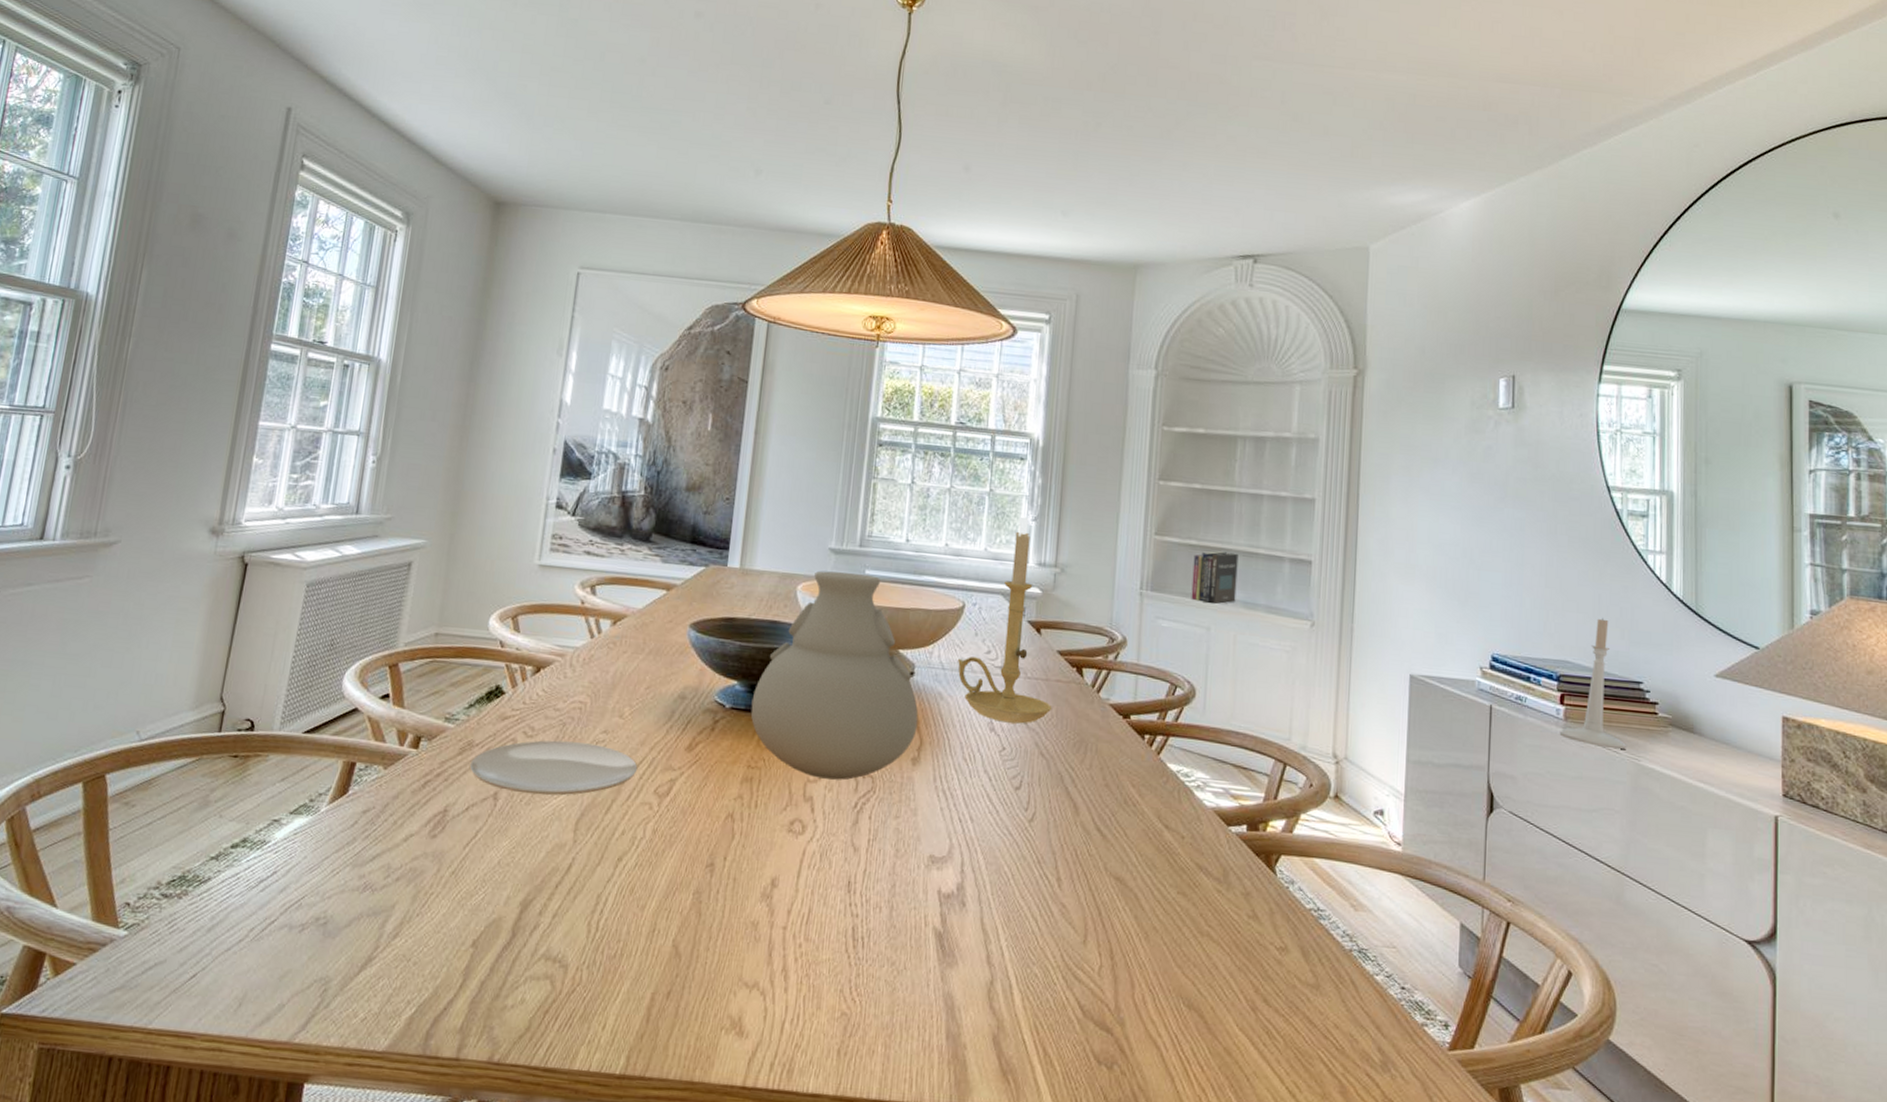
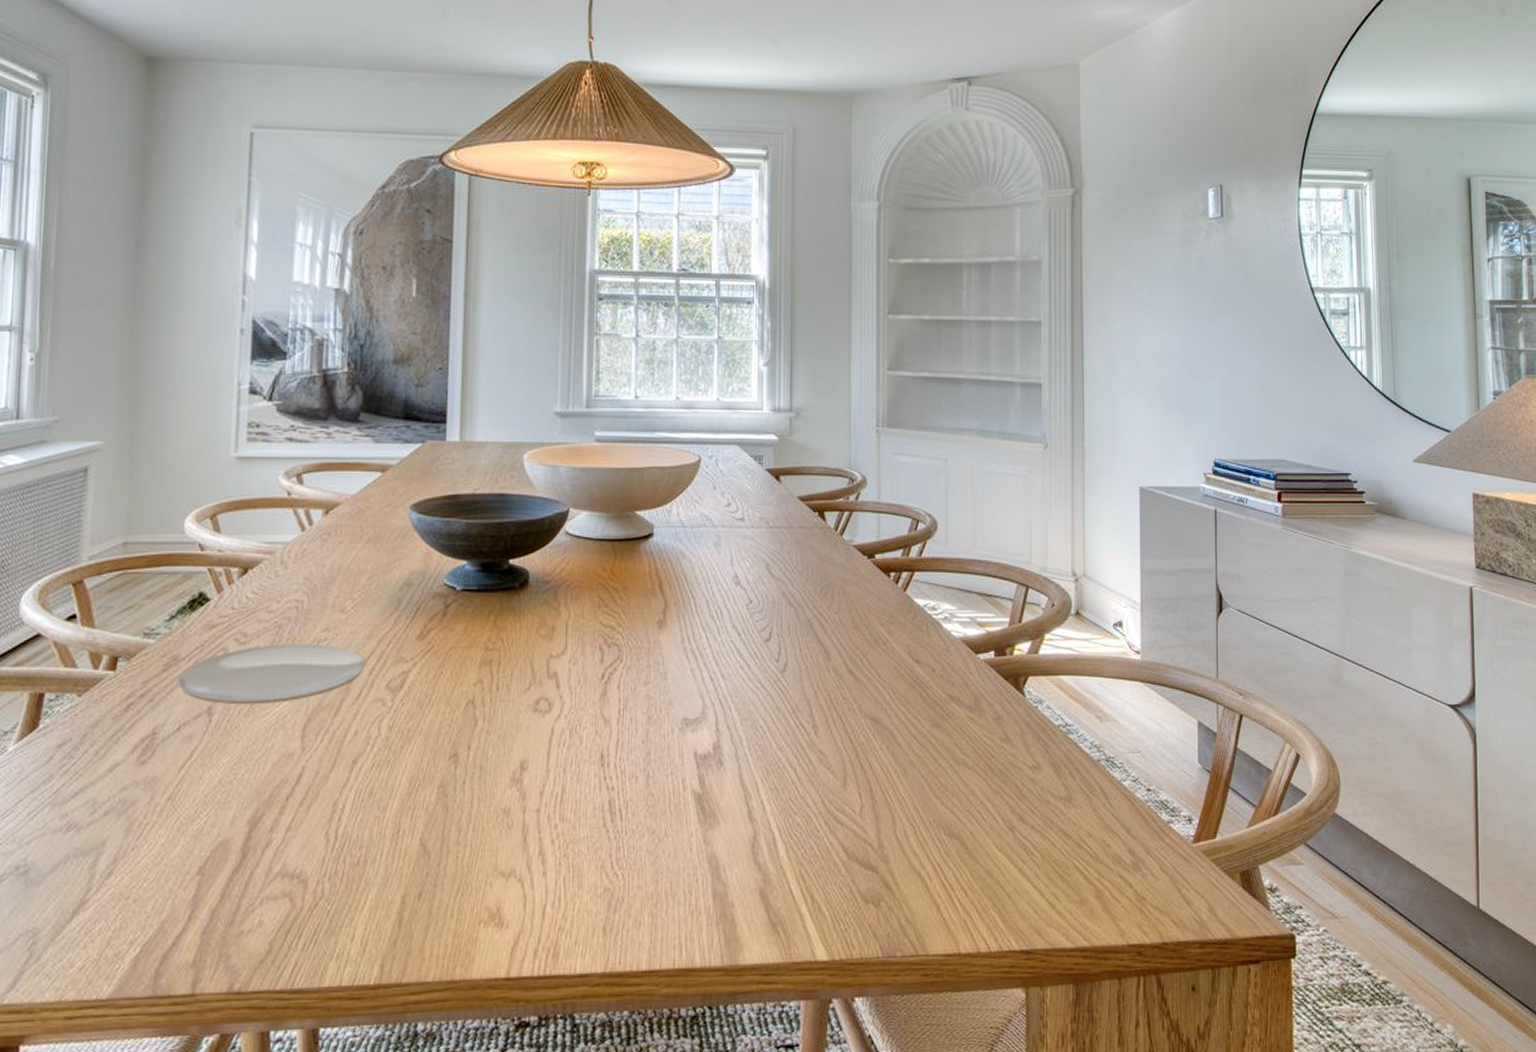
vase: present [750,570,919,781] -> none [484,435,661,653]
candle holder: present [958,516,1052,724] -> none [698,362,797,575]
books: present [1191,551,1239,605] -> none [927,382,971,435]
candlestick: present [1559,617,1626,750] -> none [1278,415,1338,540]

